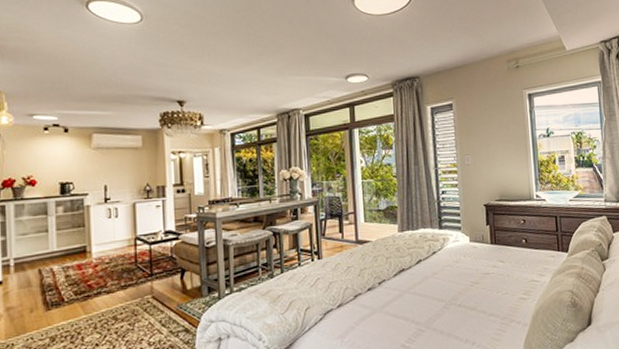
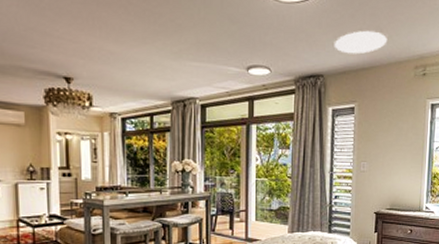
ceiling light: none [426,32,478,55] -> present [334,30,388,54]

